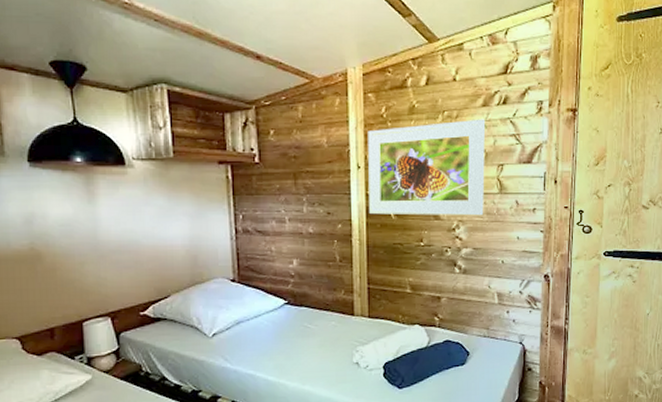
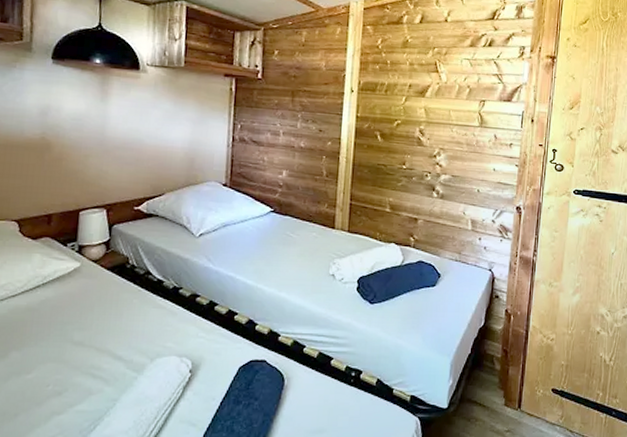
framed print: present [368,119,486,216] -> none [358,57,472,146]

